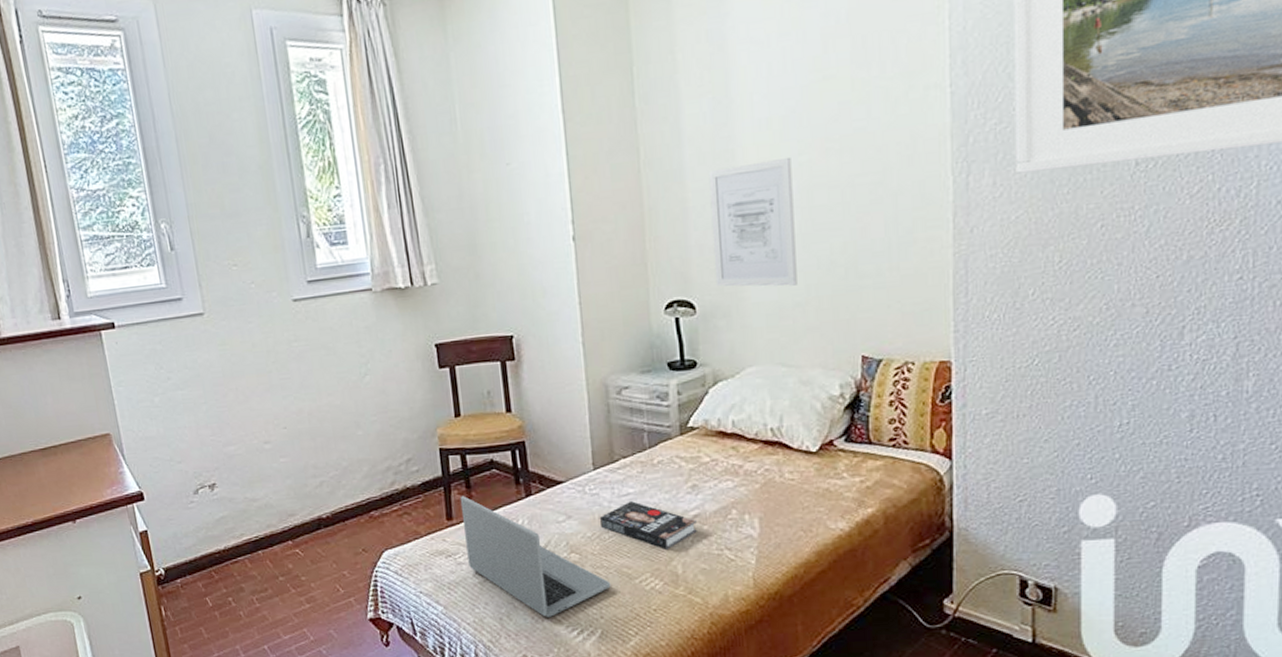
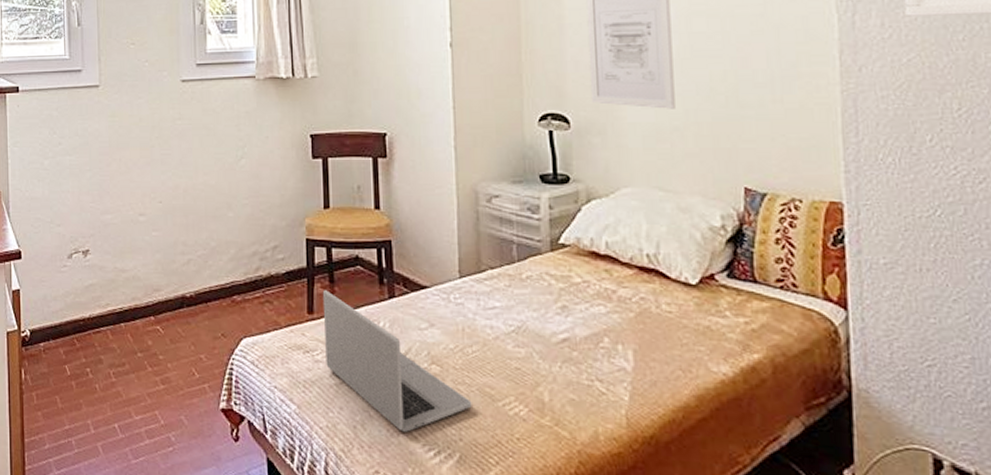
book: present [600,501,697,551] -> none [464,316,566,374]

